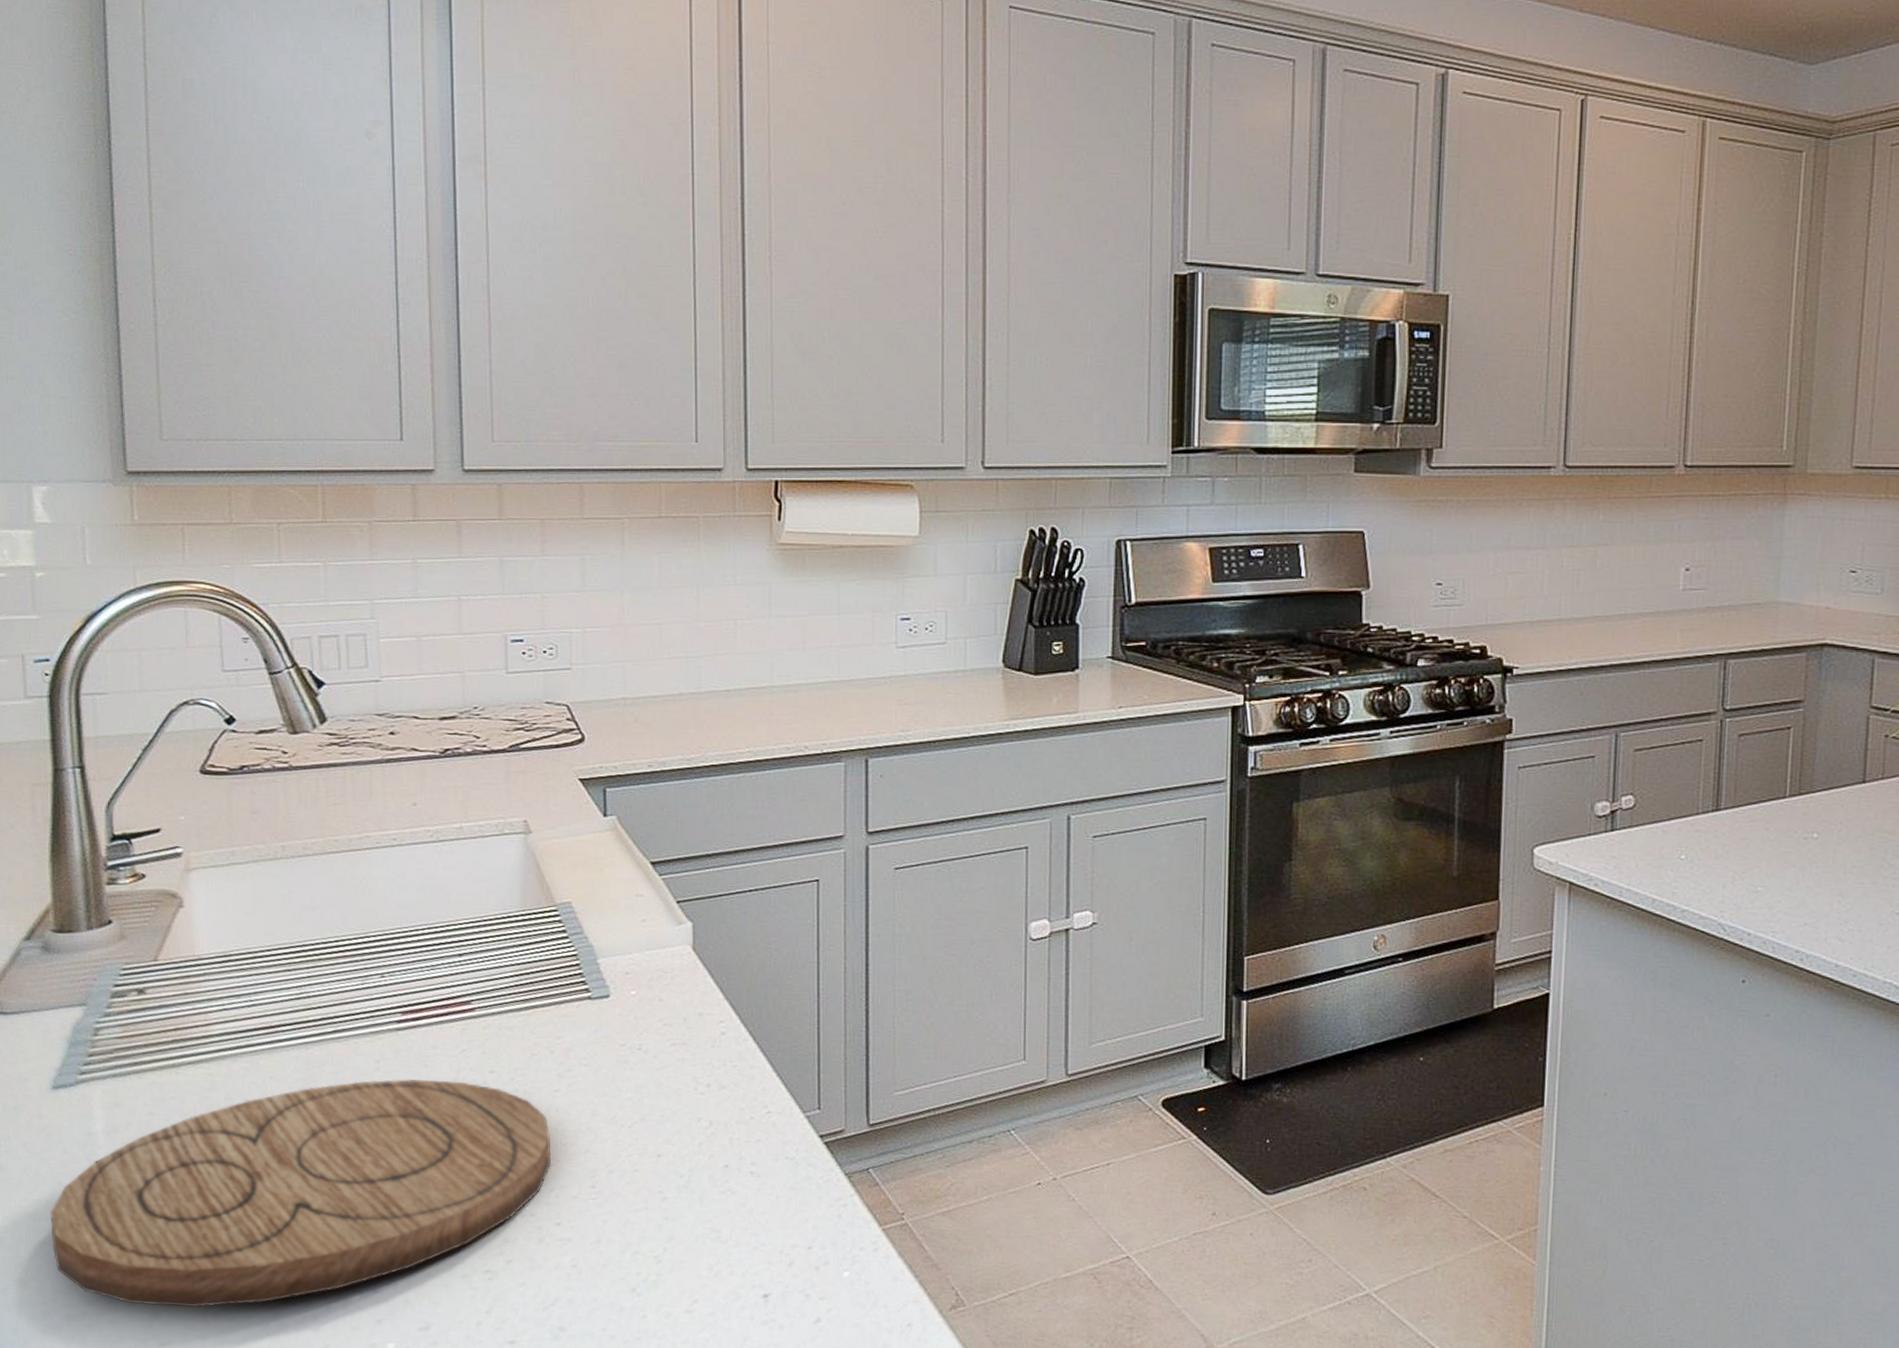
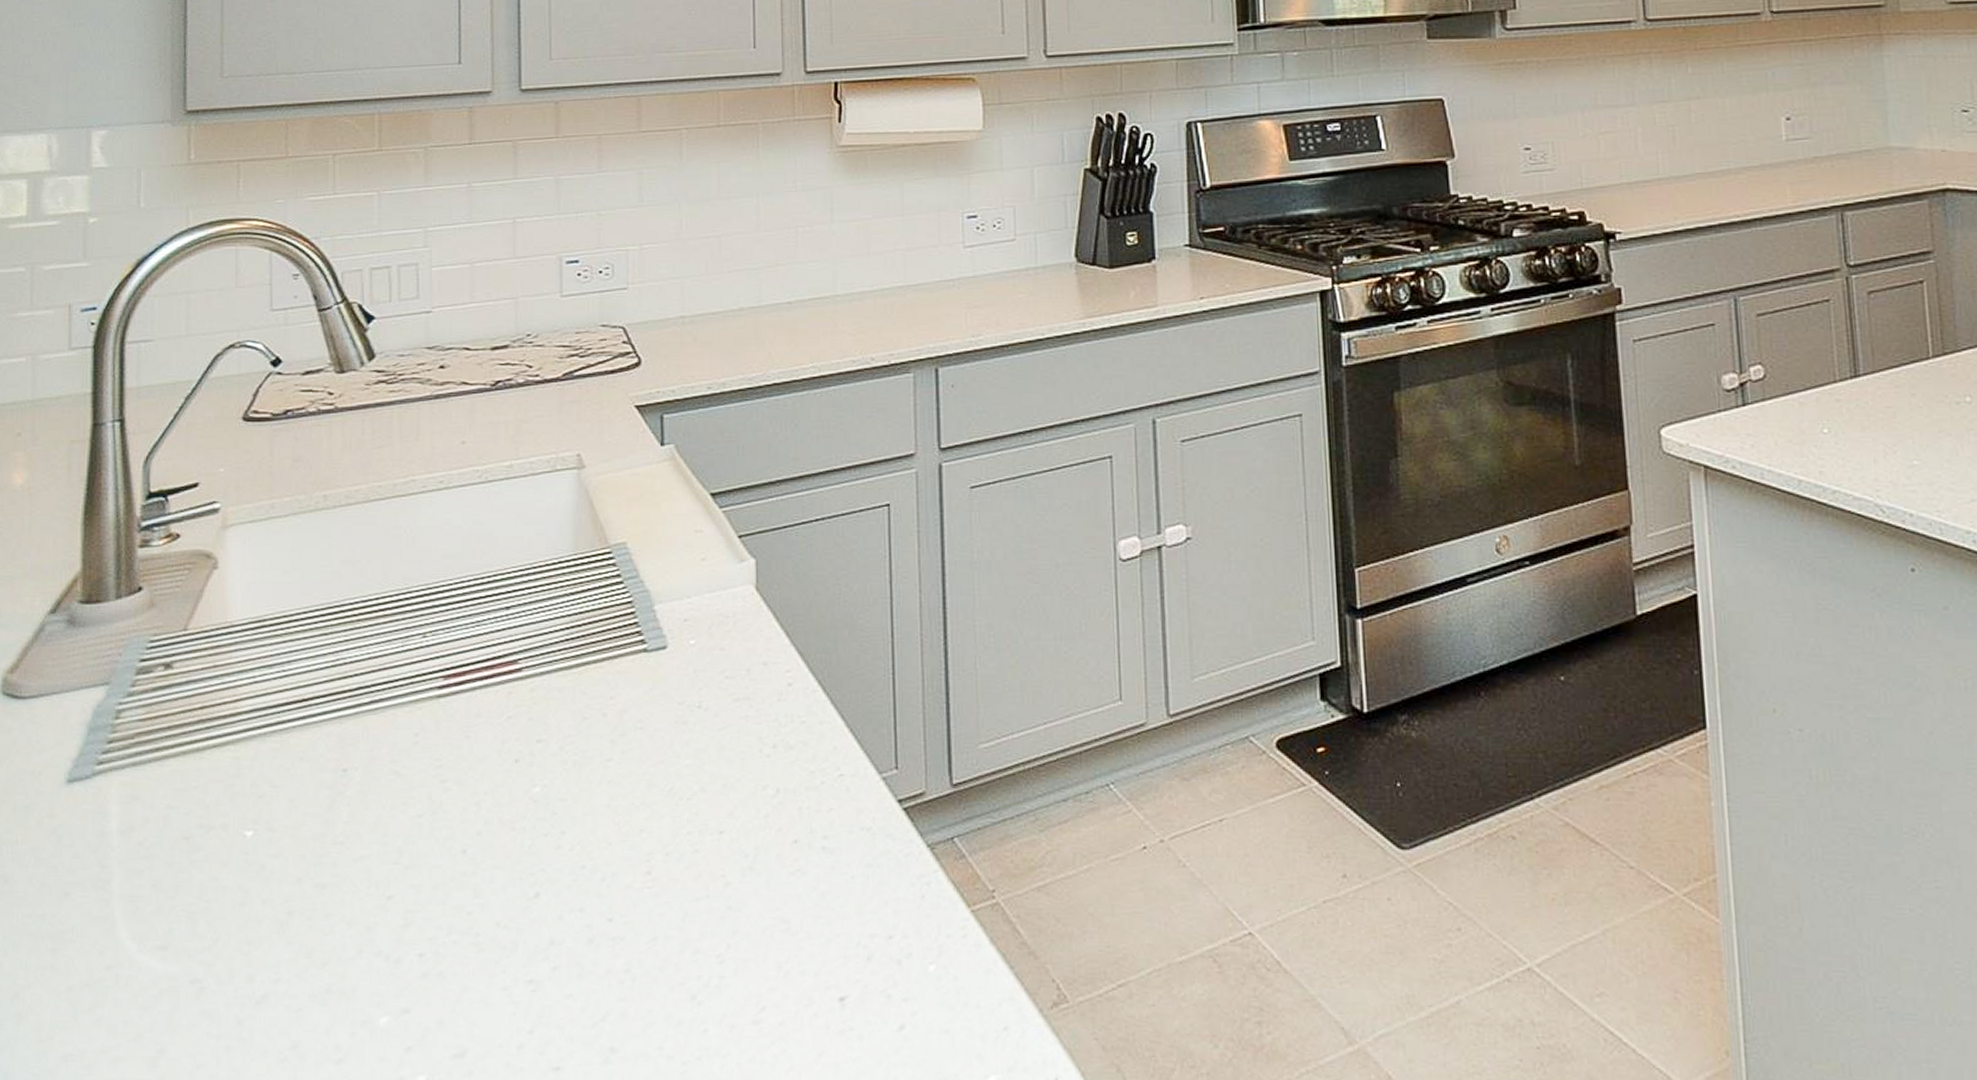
cutting board: present [50,1078,552,1308] -> none [54,753,603,1040]

